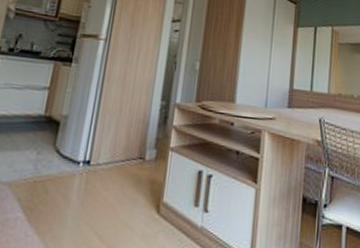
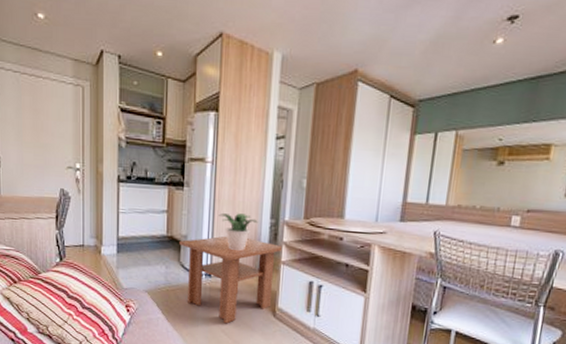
coffee table: none [57,117,172,224] -> present [179,236,283,324]
potted plant: none [106,93,148,135] -> present [218,213,258,251]

